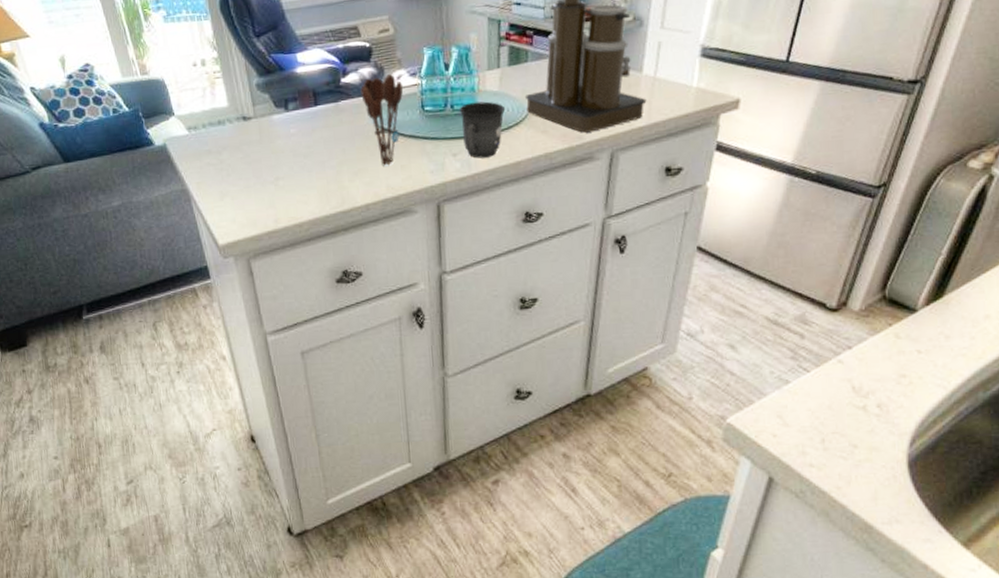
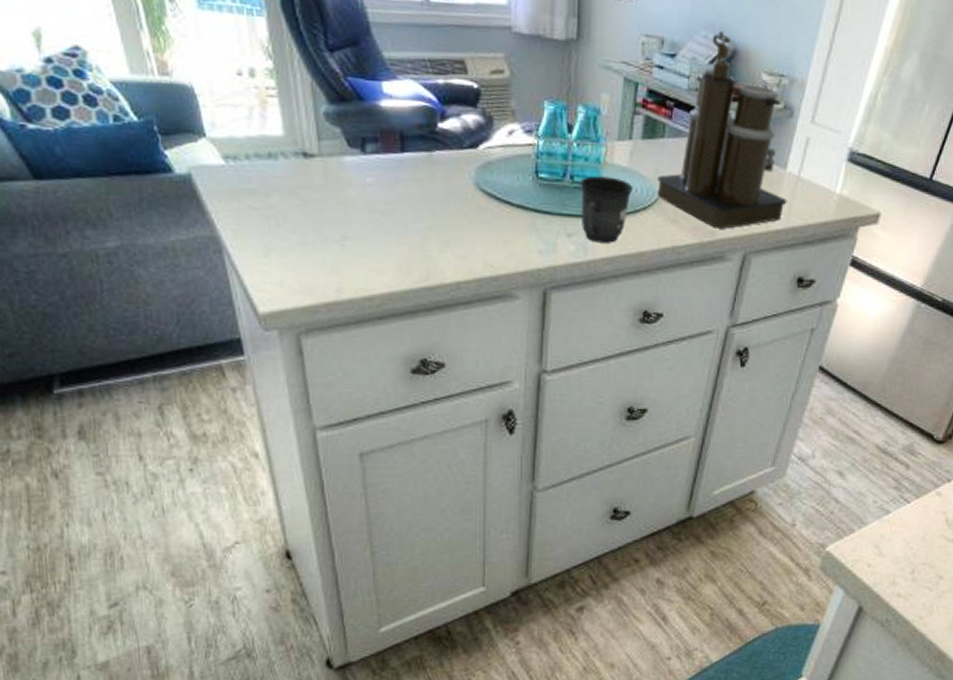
utensil holder: present [360,74,403,166] -> none [462,127,514,239]

